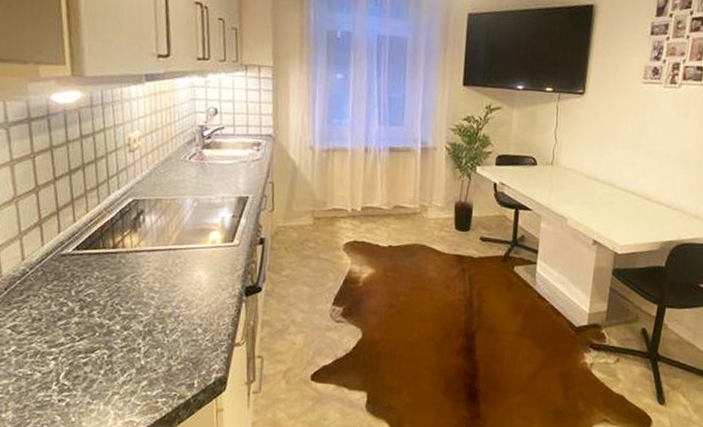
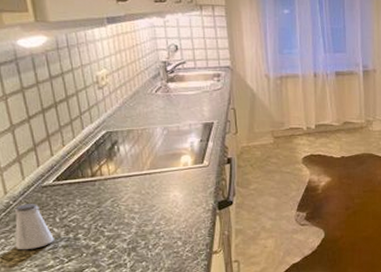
saltshaker: none [27,272,68,324] -> present [14,204,54,250]

